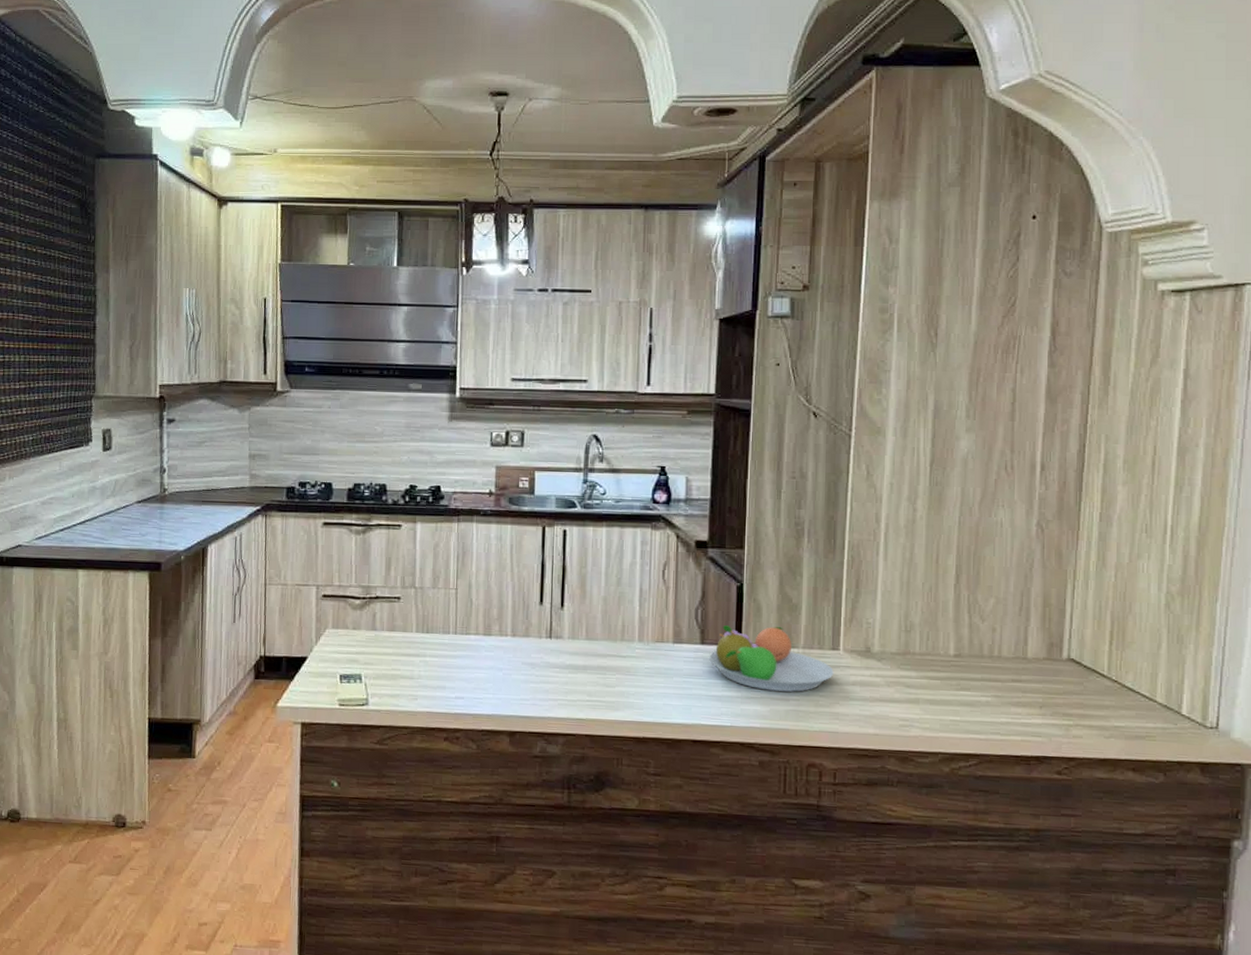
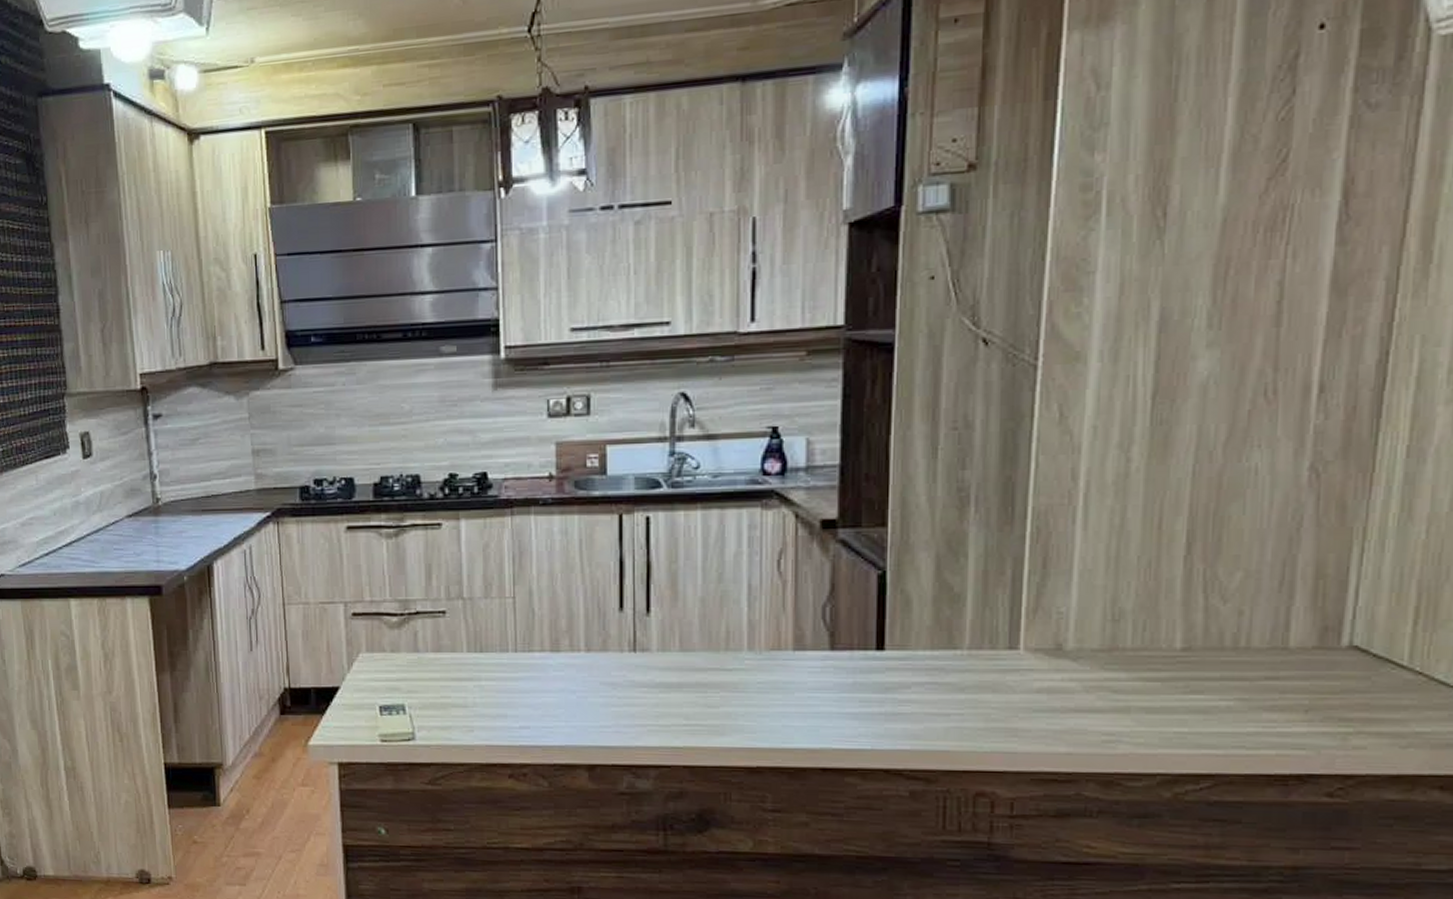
fruit bowl: present [709,625,834,692] -> none [841,622,1011,704]

